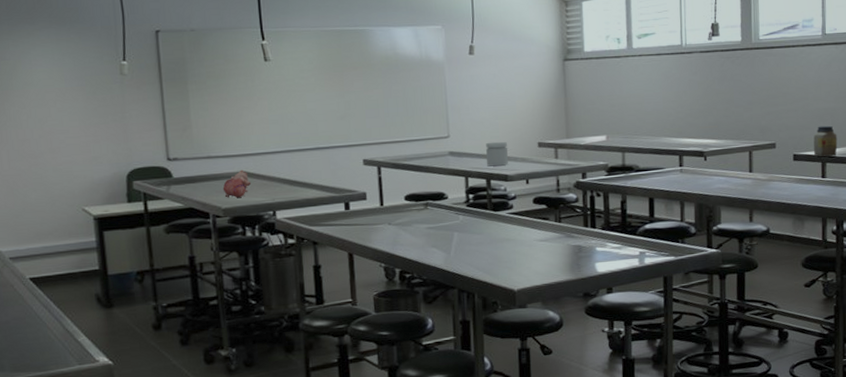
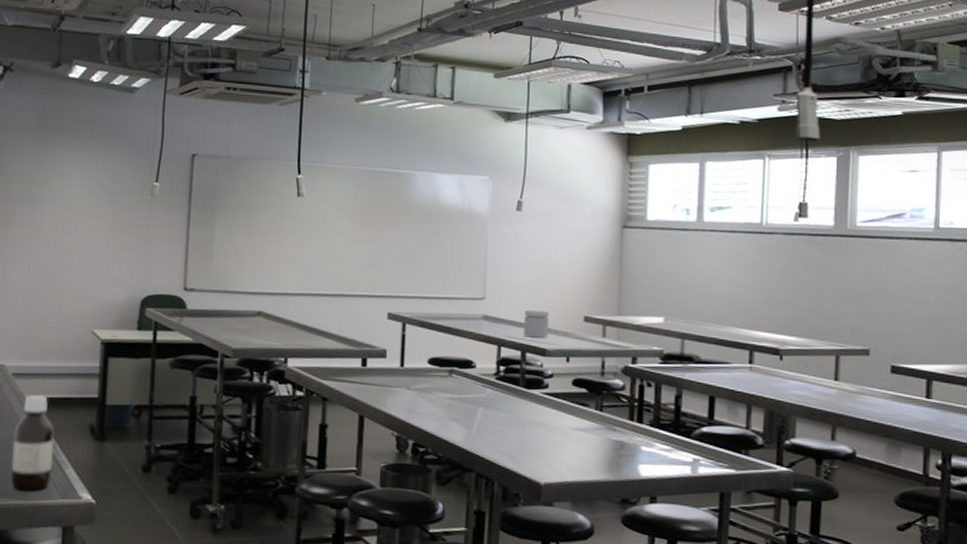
bottle: none [21,274,66,364] -> present [11,395,54,492]
anatomical model: present [222,169,252,198] -> none [235,309,266,340]
jar: present [813,125,838,157] -> none [918,335,948,374]

